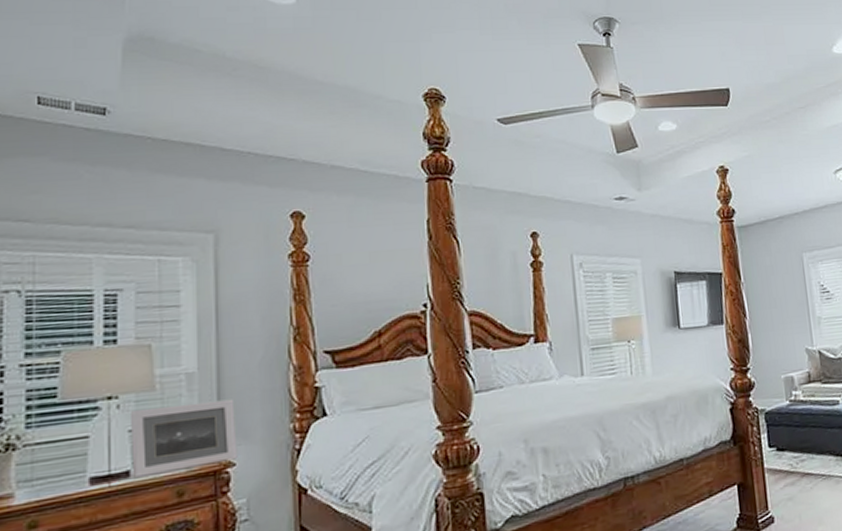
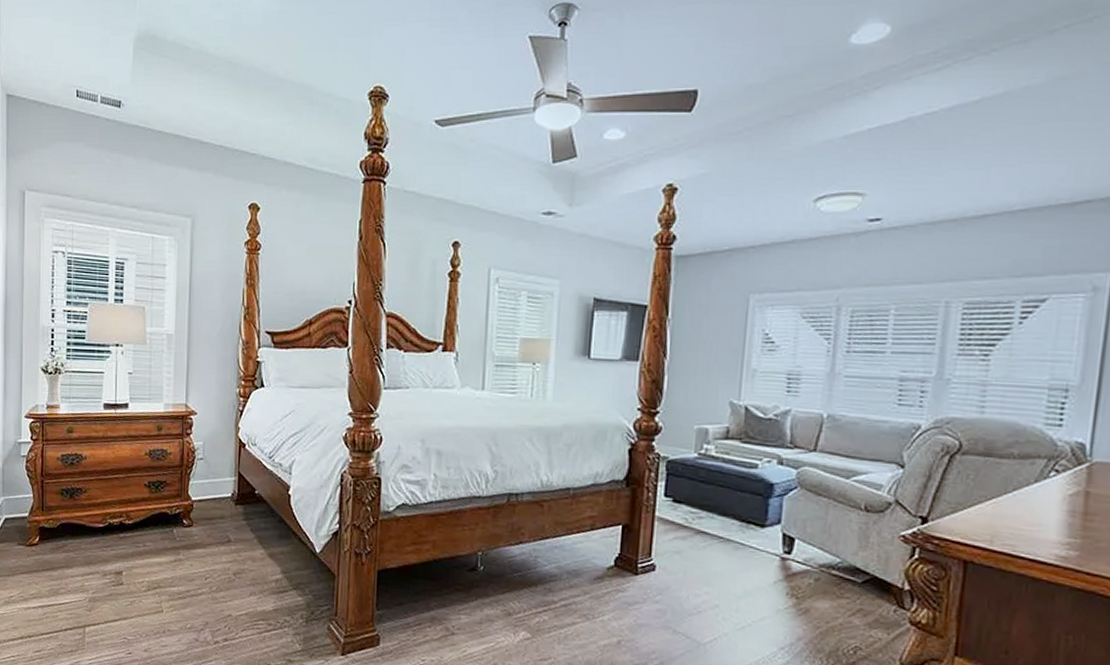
picture frame: present [129,399,238,478] -> none [129,357,199,411]

